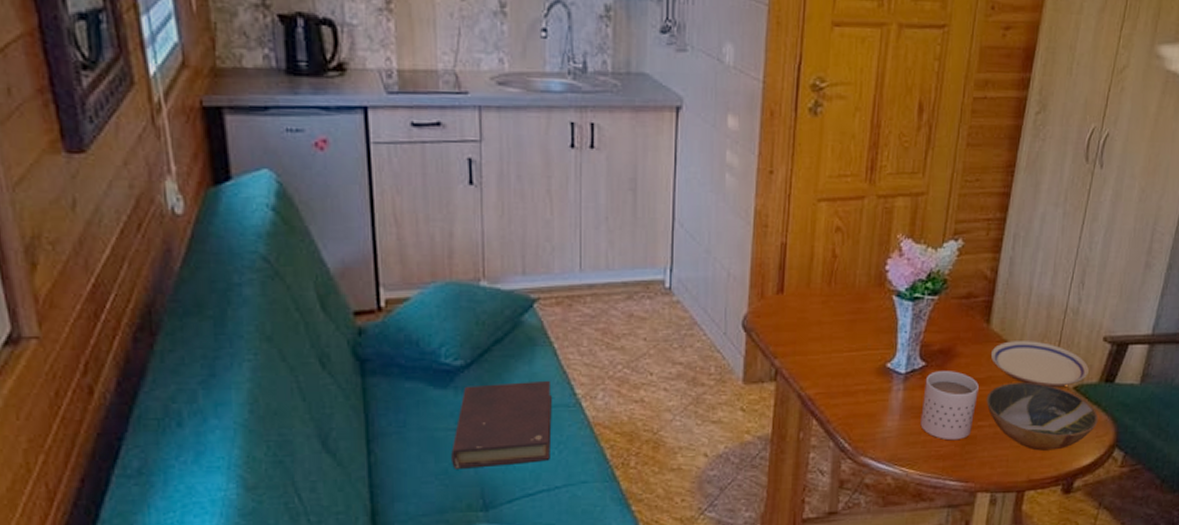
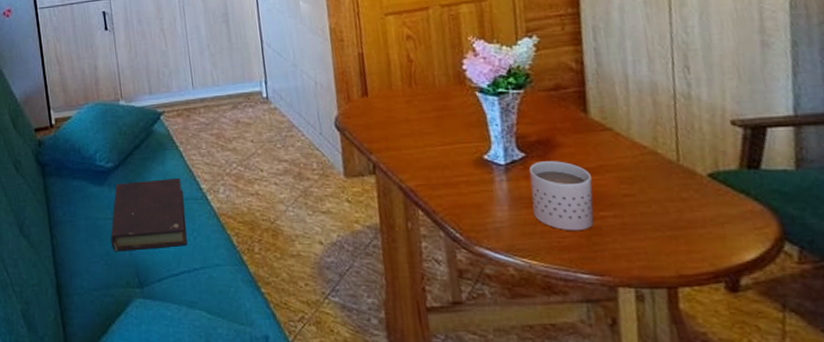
bowl: present [986,383,1099,451] -> none [602,171,752,243]
plate: present [991,341,1089,388] -> none [597,128,723,176]

